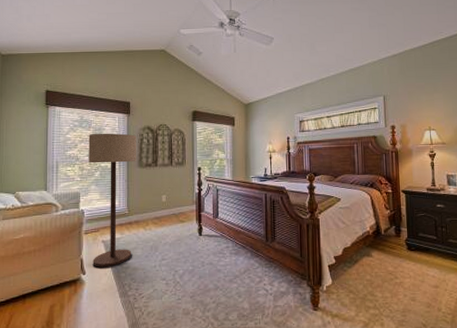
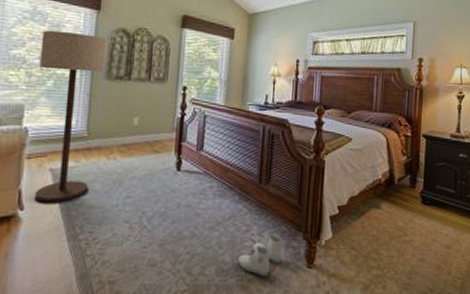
boots: none [255,284,291,319] -> present [238,235,282,277]

